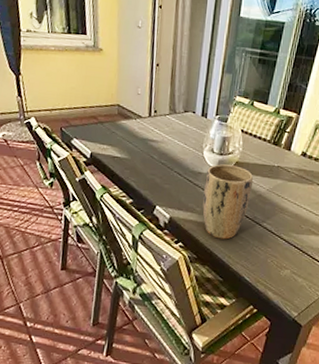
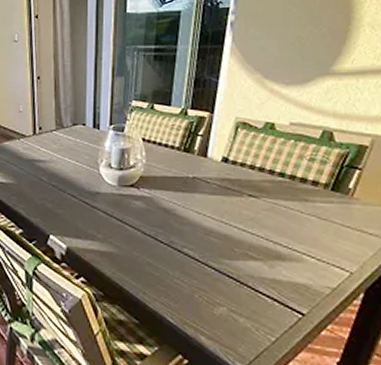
plant pot: present [202,164,253,240] -> none [105,181,163,271]

